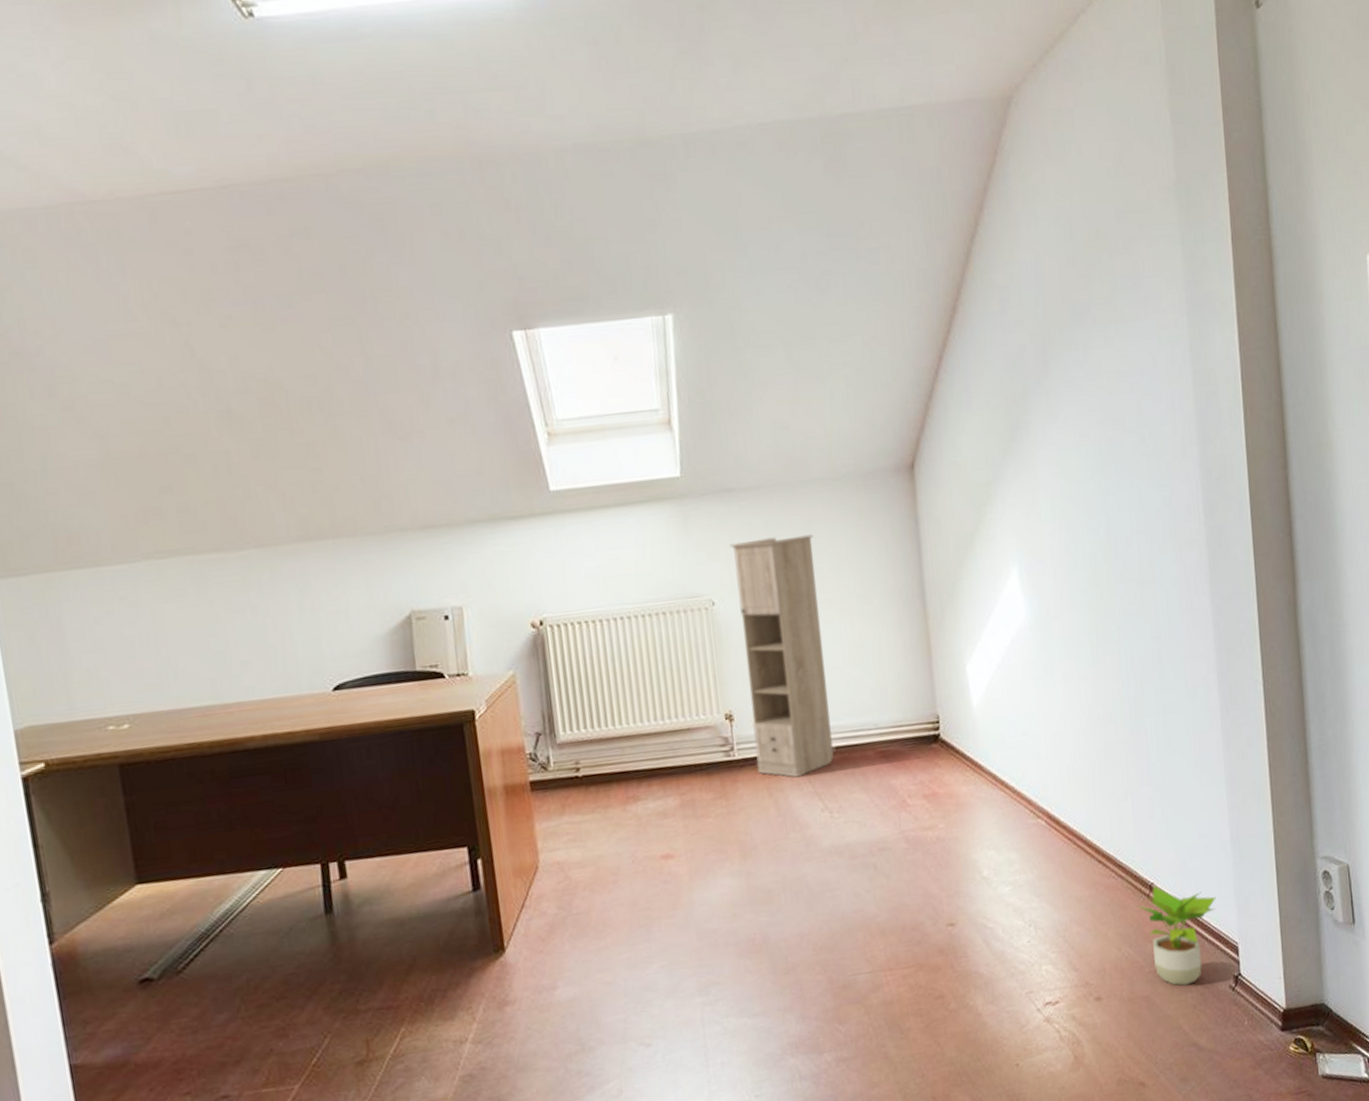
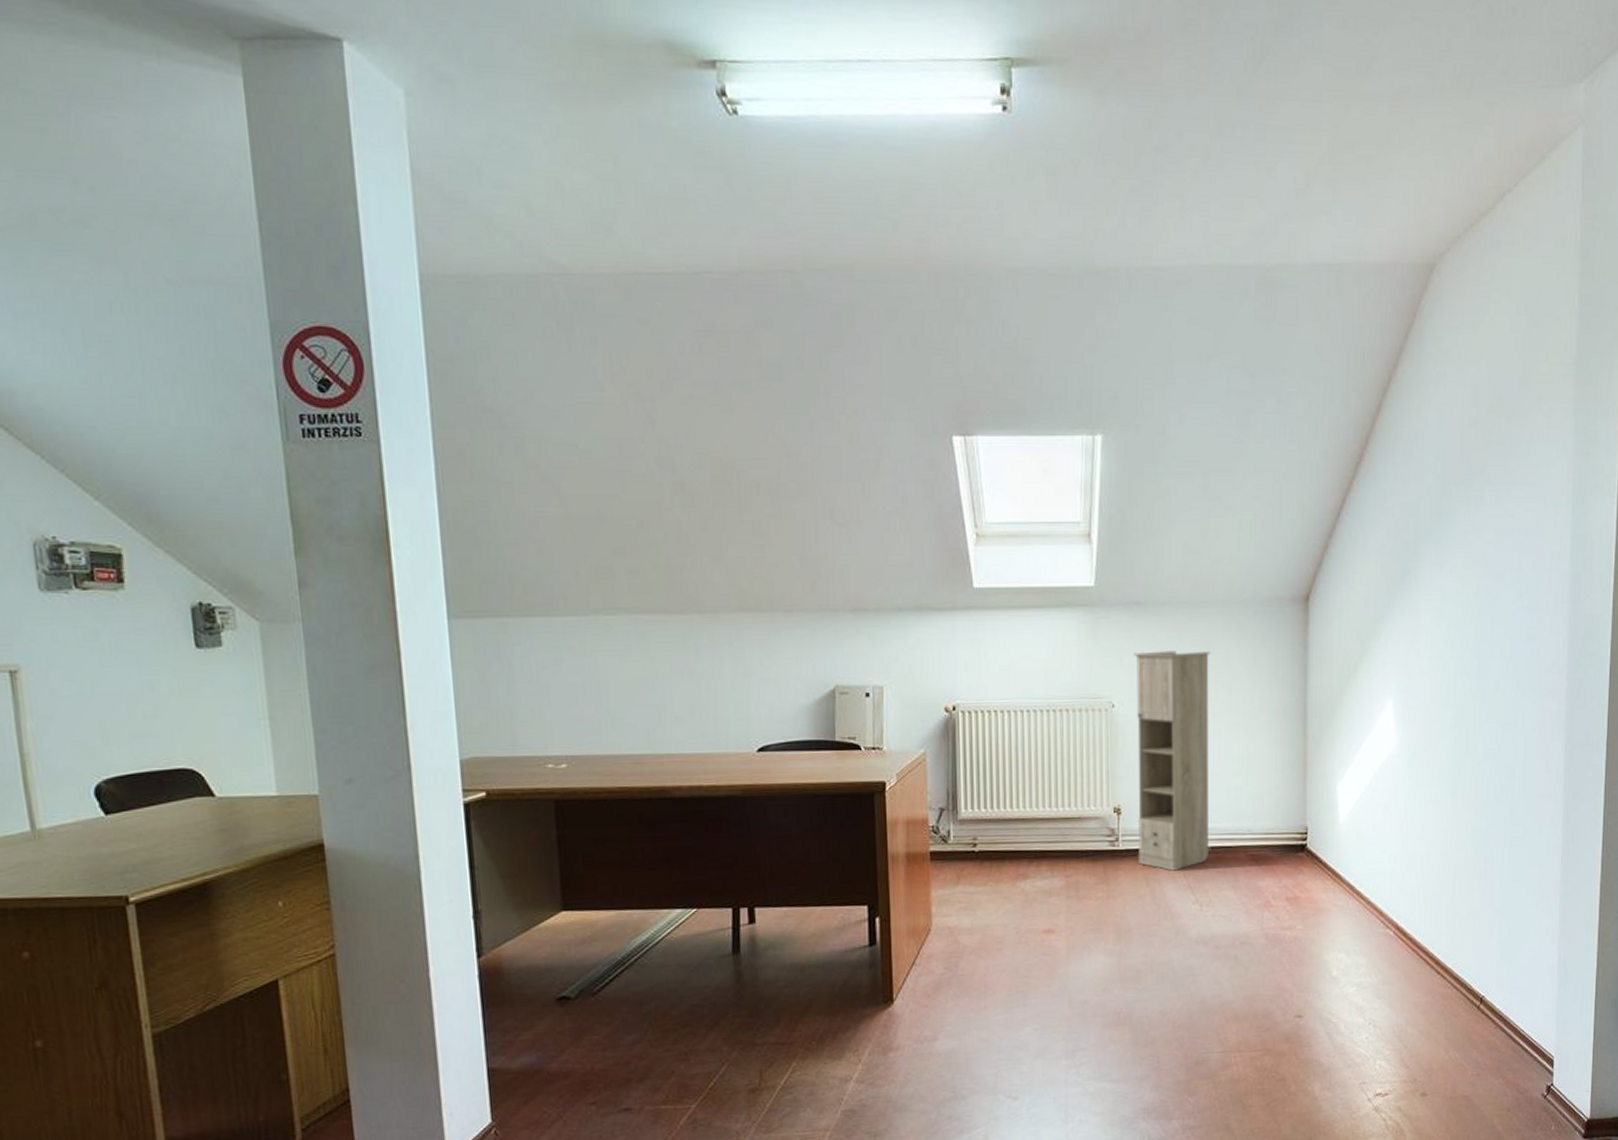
potted plant: present [1136,885,1216,986] -> none [1467,998,1539,1090]

